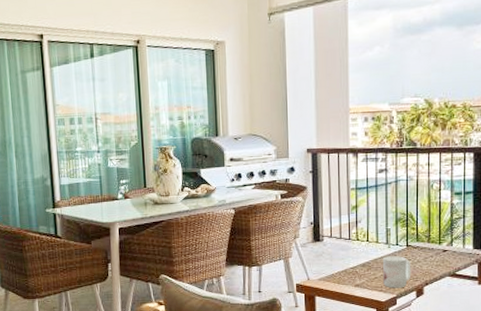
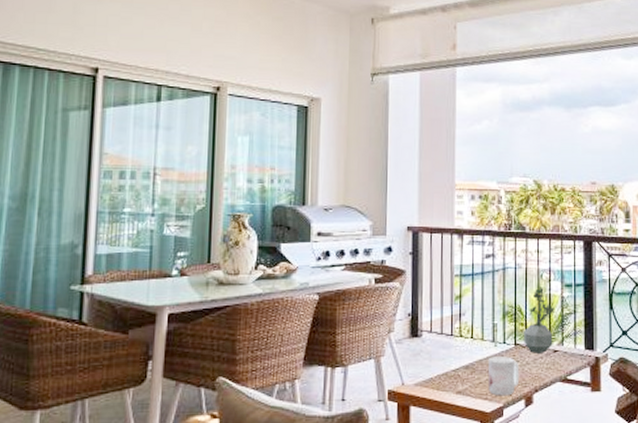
potted plant: none [415,195,447,253] -> present [524,287,557,353]

